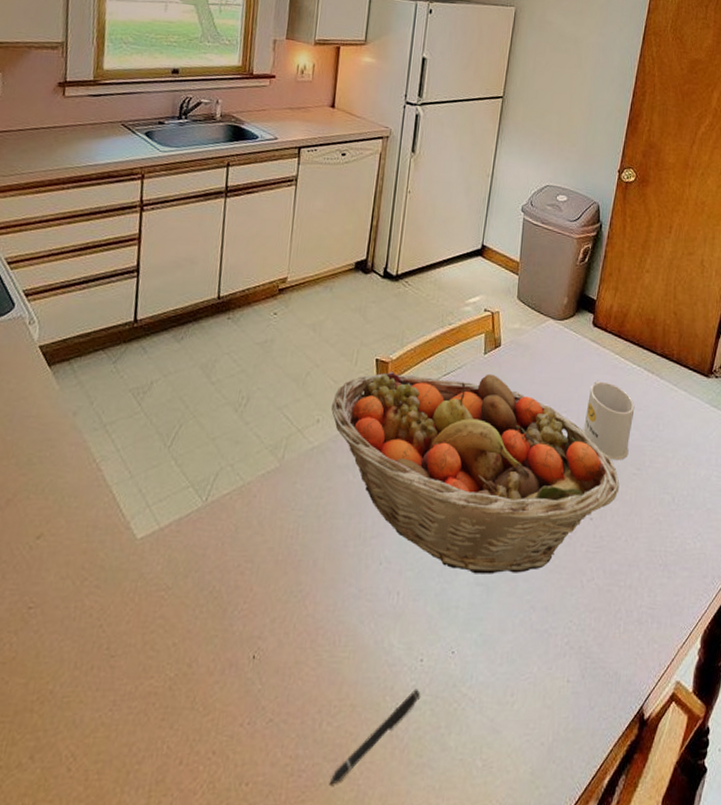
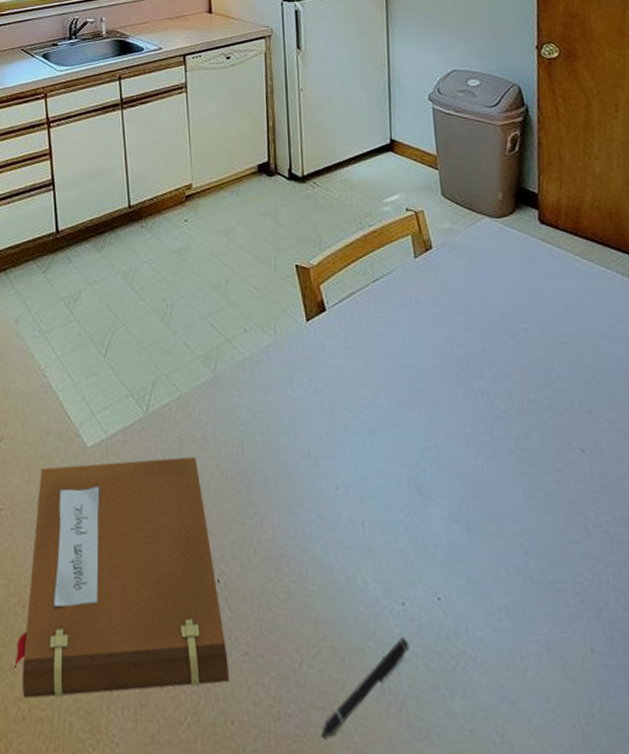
notebook: none [23,542,252,792] -> present [15,456,229,698]
fruit basket: present [331,371,620,574] -> none [257,277,613,511]
mug: present [582,381,635,460] -> none [550,287,617,381]

